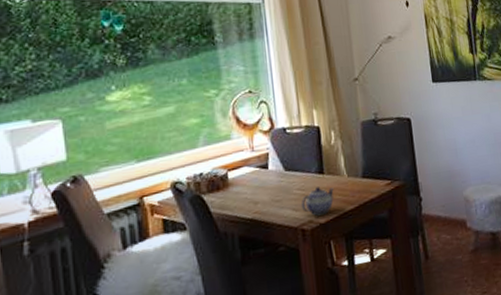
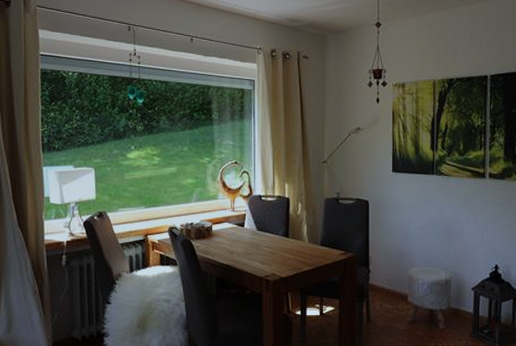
teapot: present [301,187,334,216] -> none [268,247,296,271]

